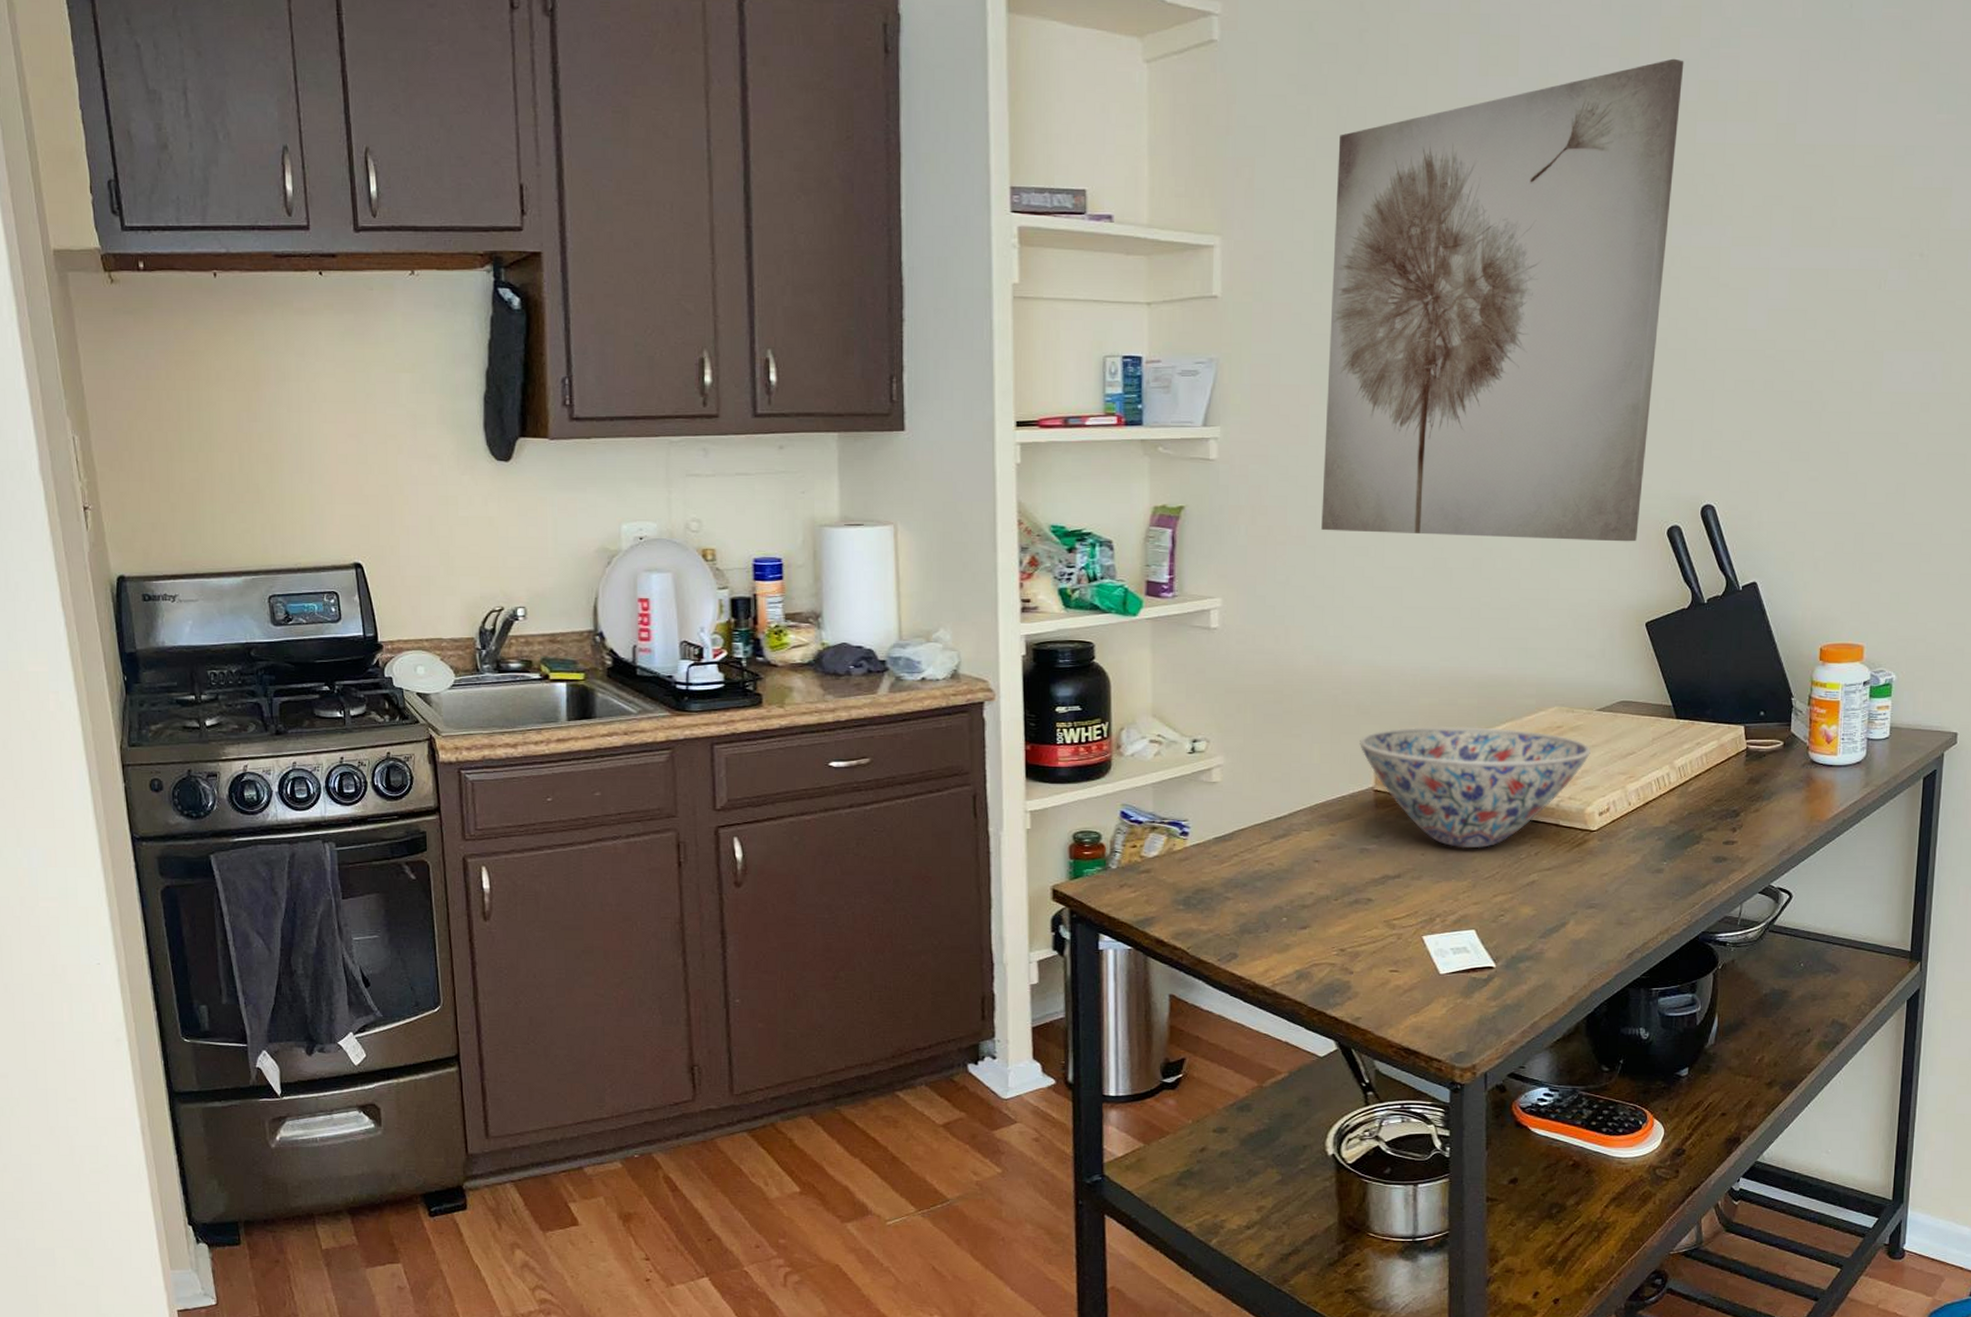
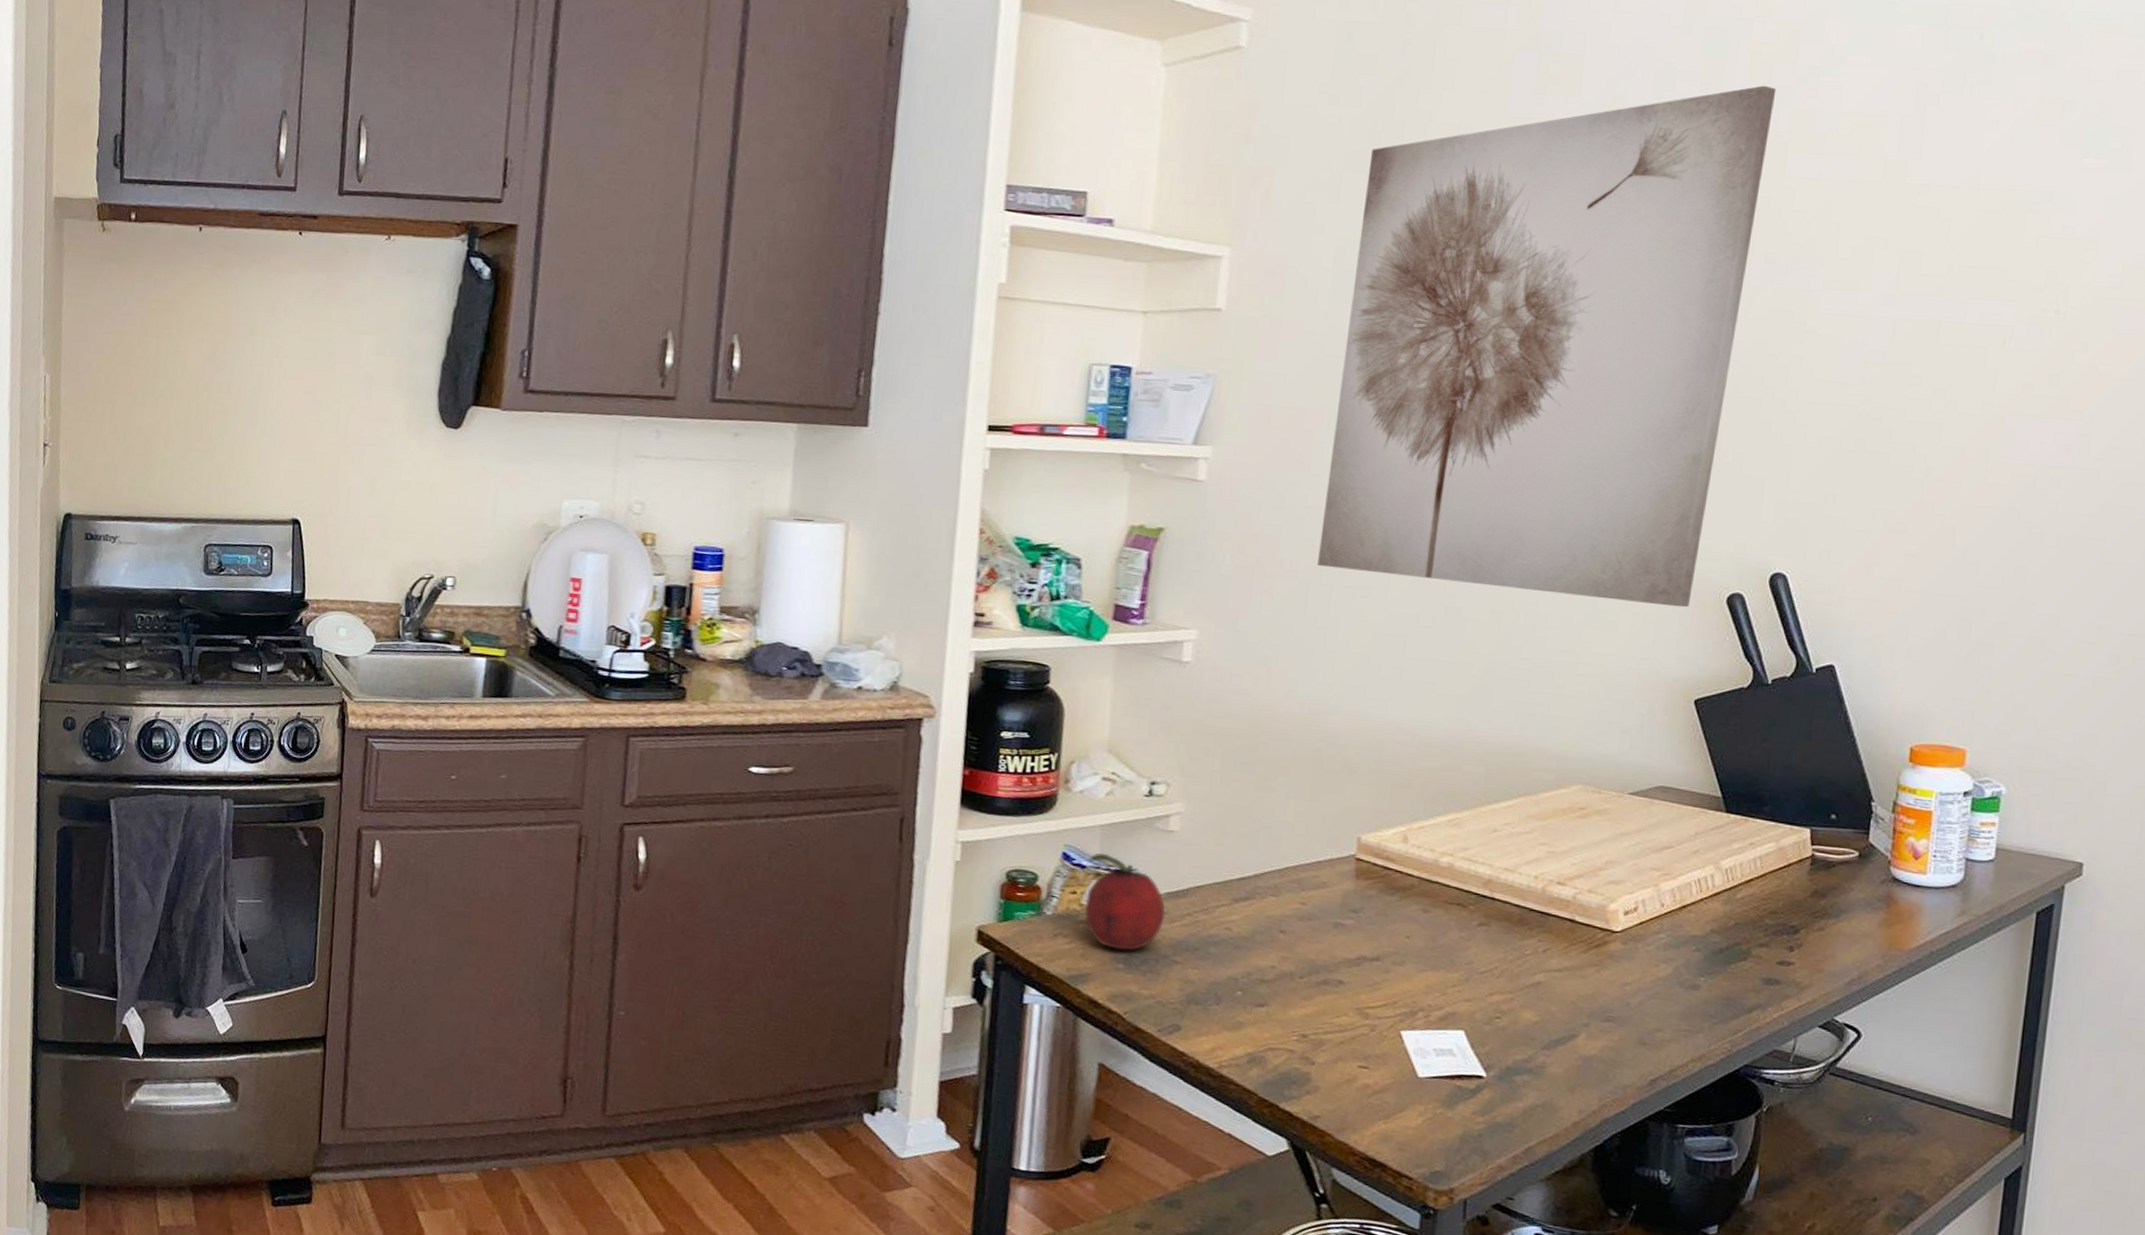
fruit: none [1144,808,1216,893] -> present [1084,853,1166,951]
bowl: present [1360,726,1591,849] -> none [1343,791,1619,938]

